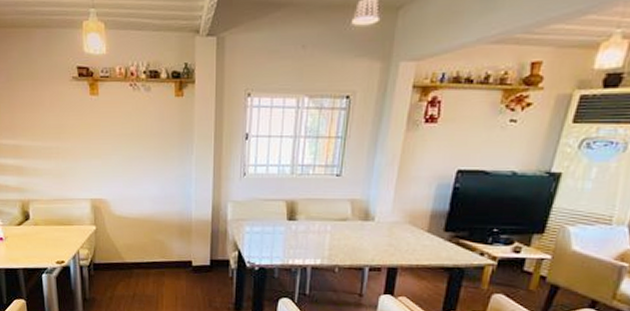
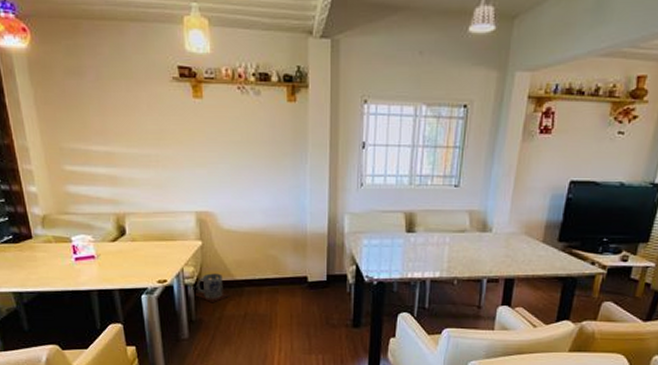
trash can: none [88,256,120,284] -> present [194,273,230,303]

